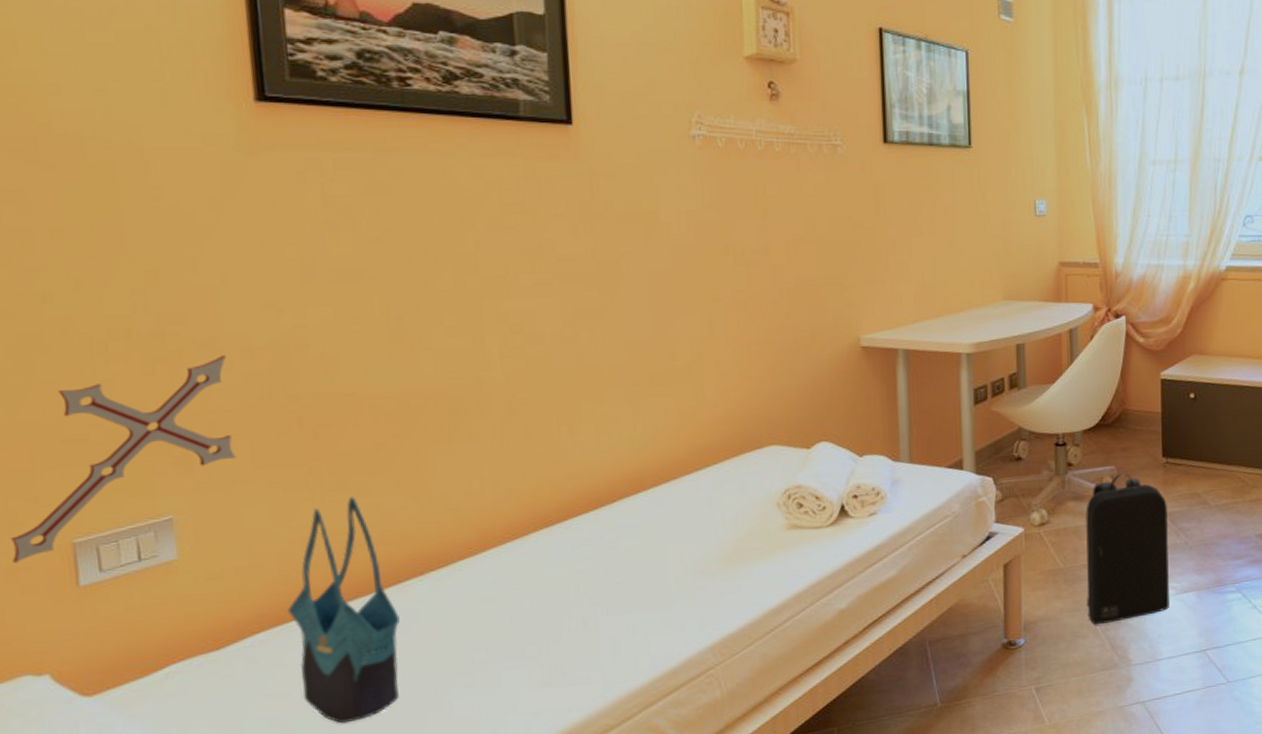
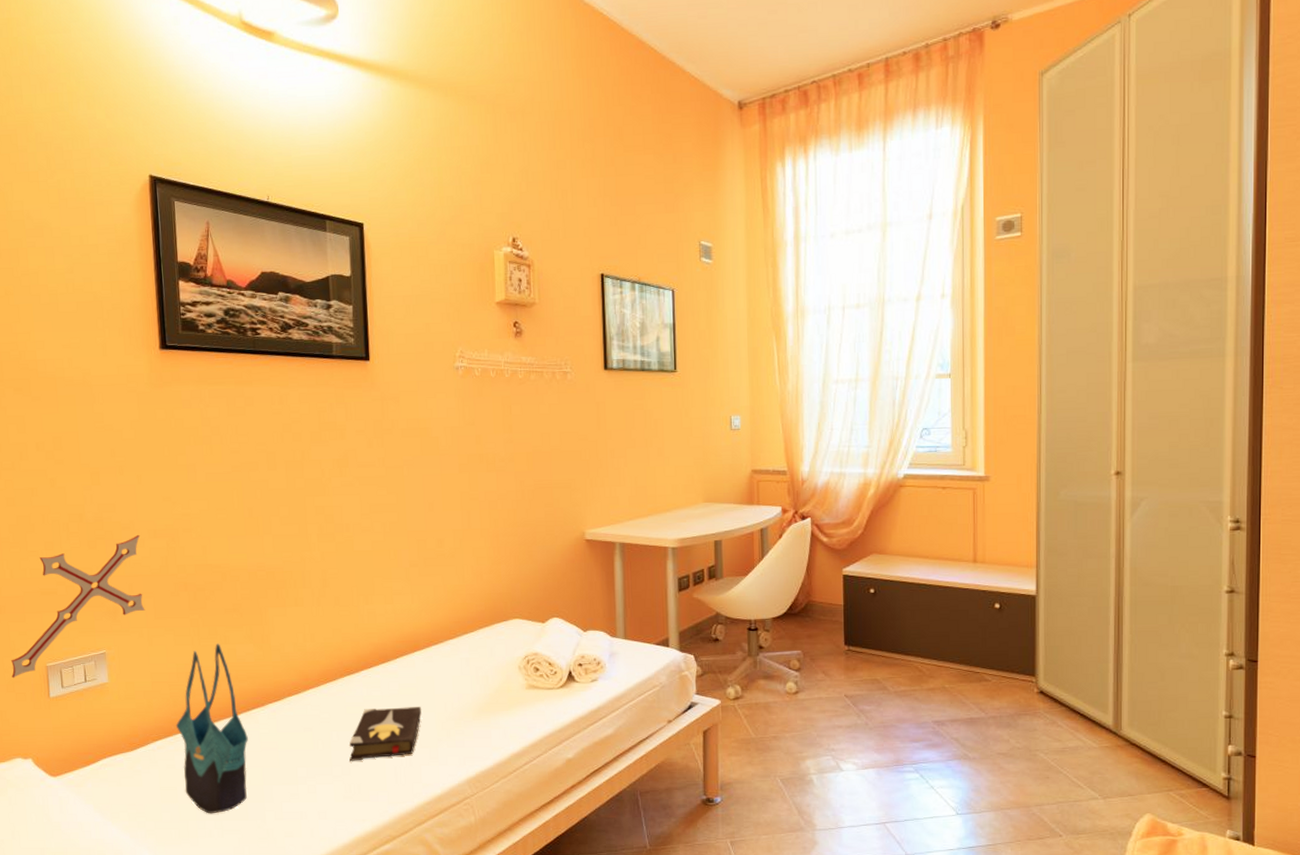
hardback book: none [548,561,648,637] -> present [349,707,422,761]
backpack: present [1085,473,1169,624] -> none [775,657,851,790]

